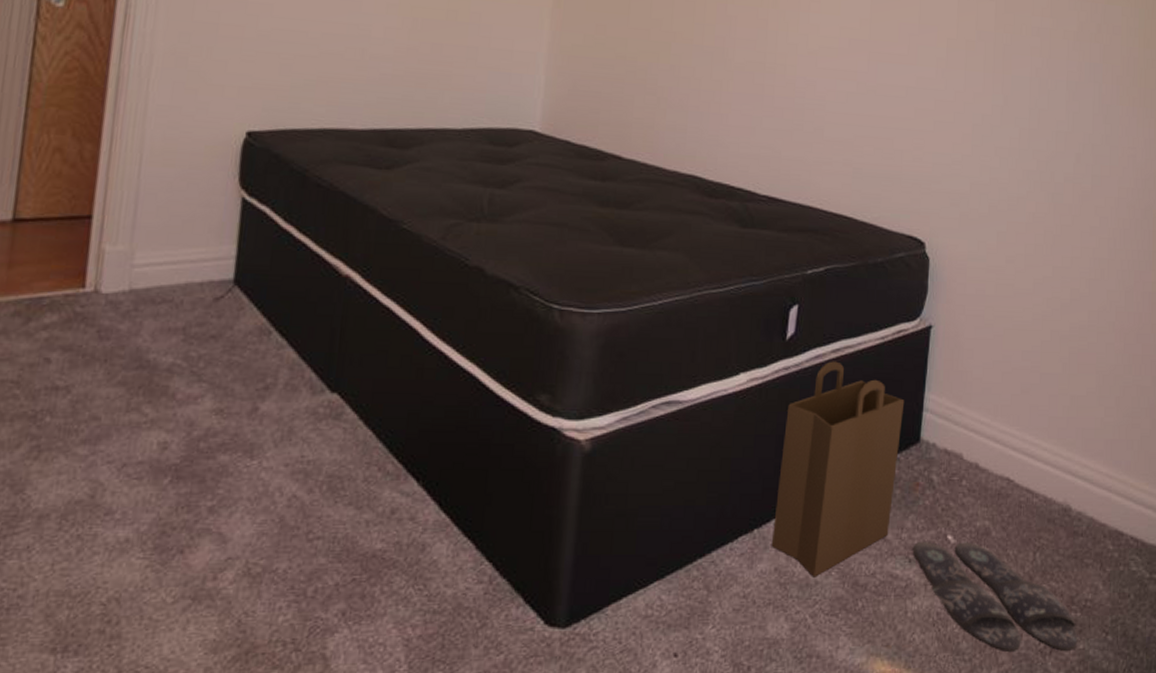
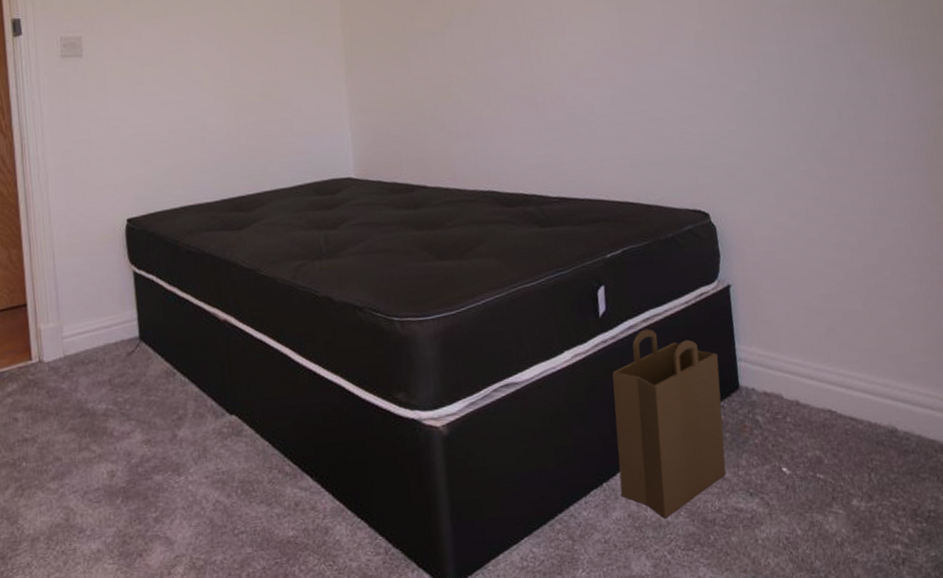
slippers: present [912,542,1077,651] -> none [751,471,928,566]

